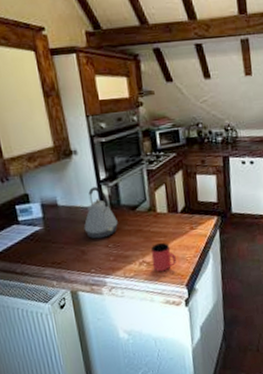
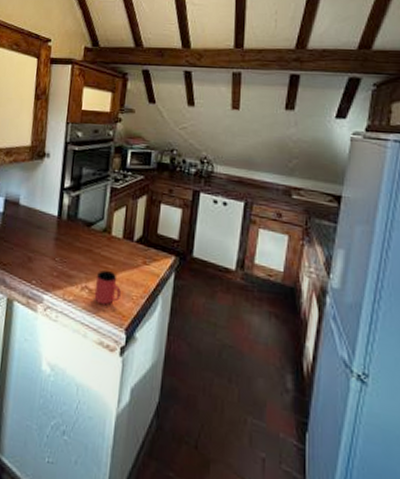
kettle: present [84,186,118,239] -> none [36,193,71,249]

